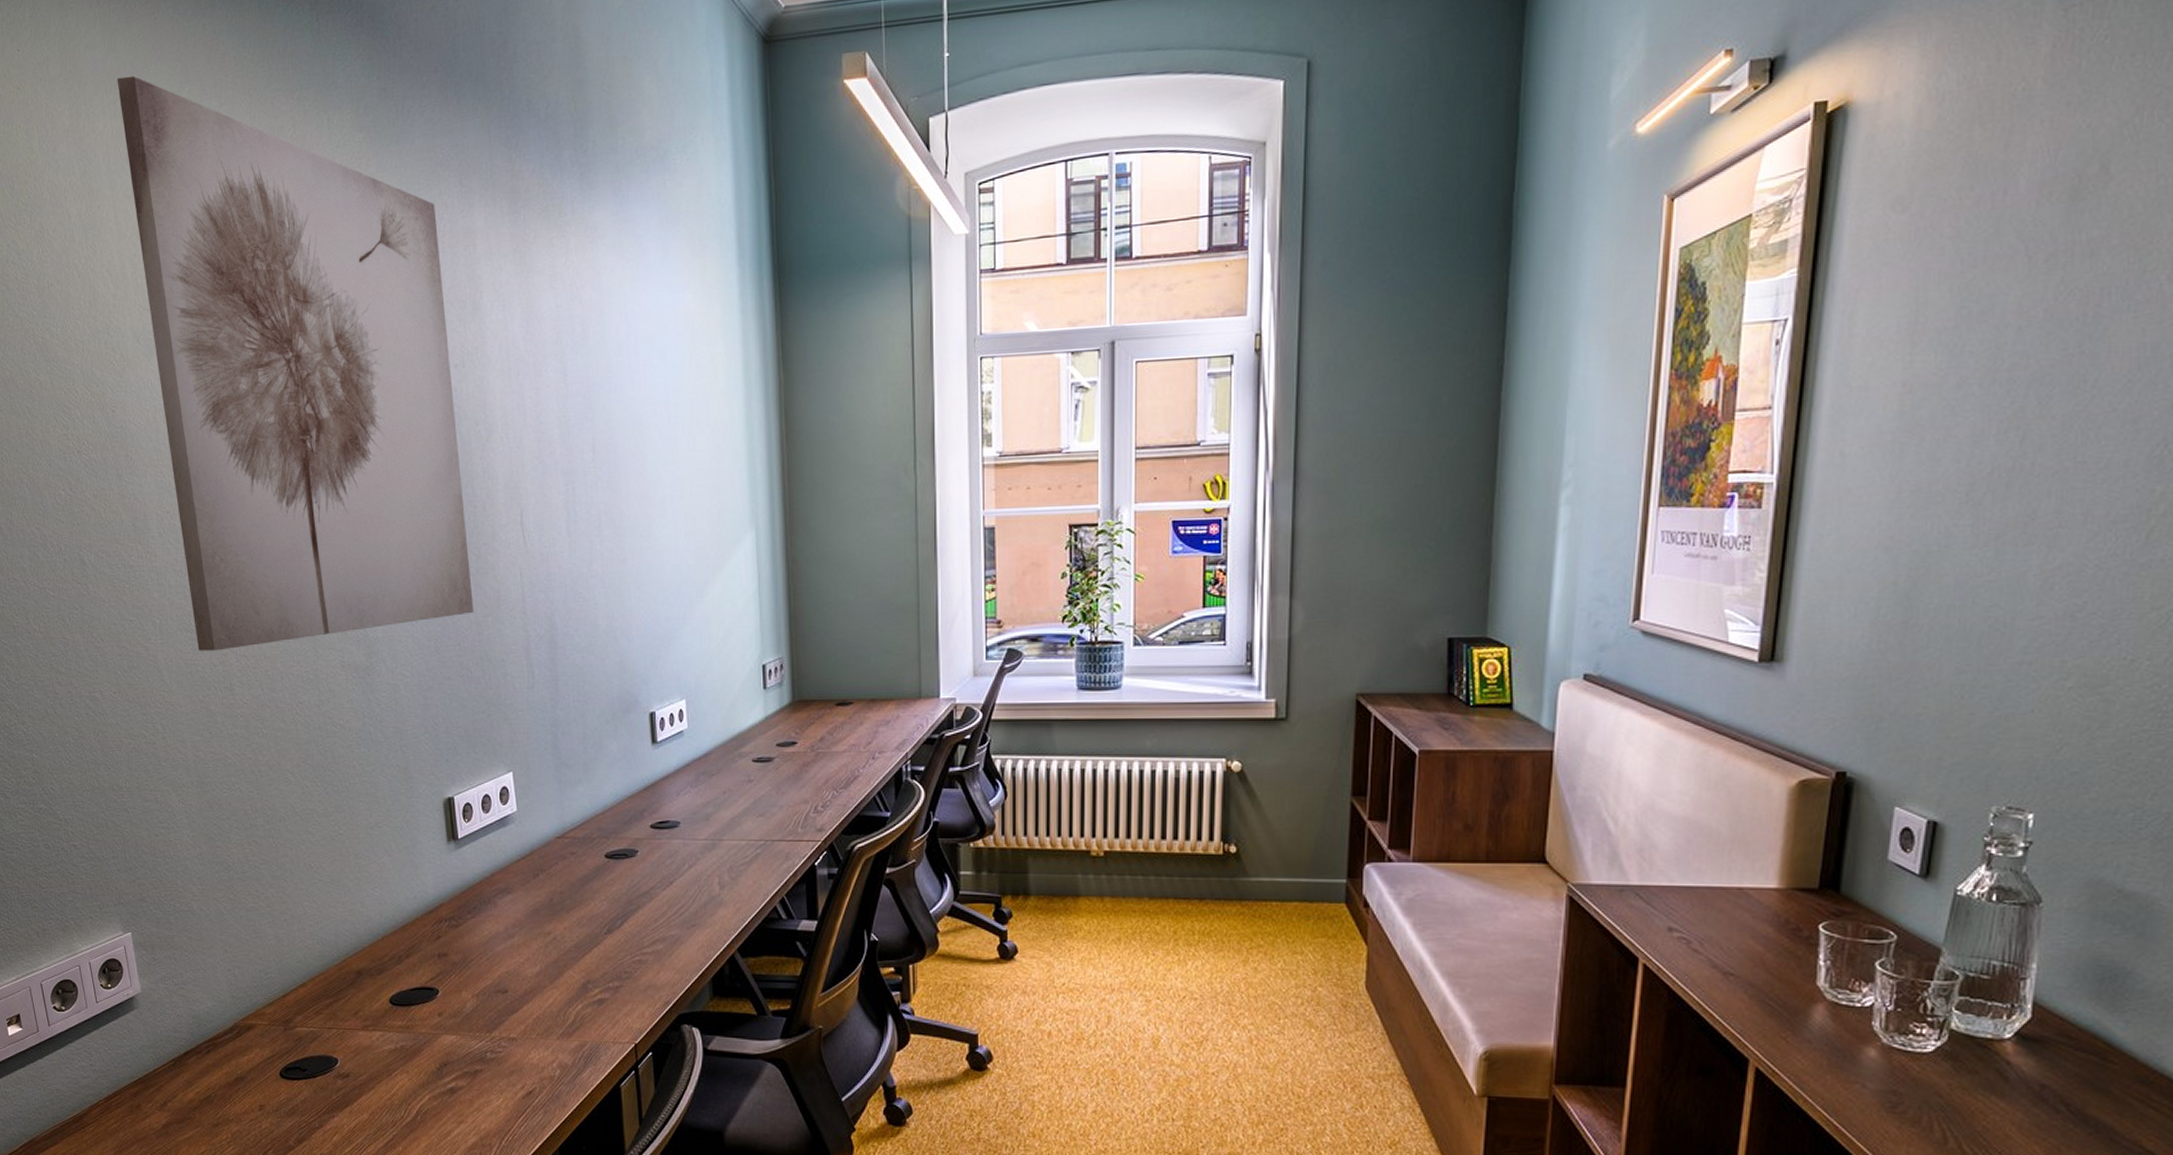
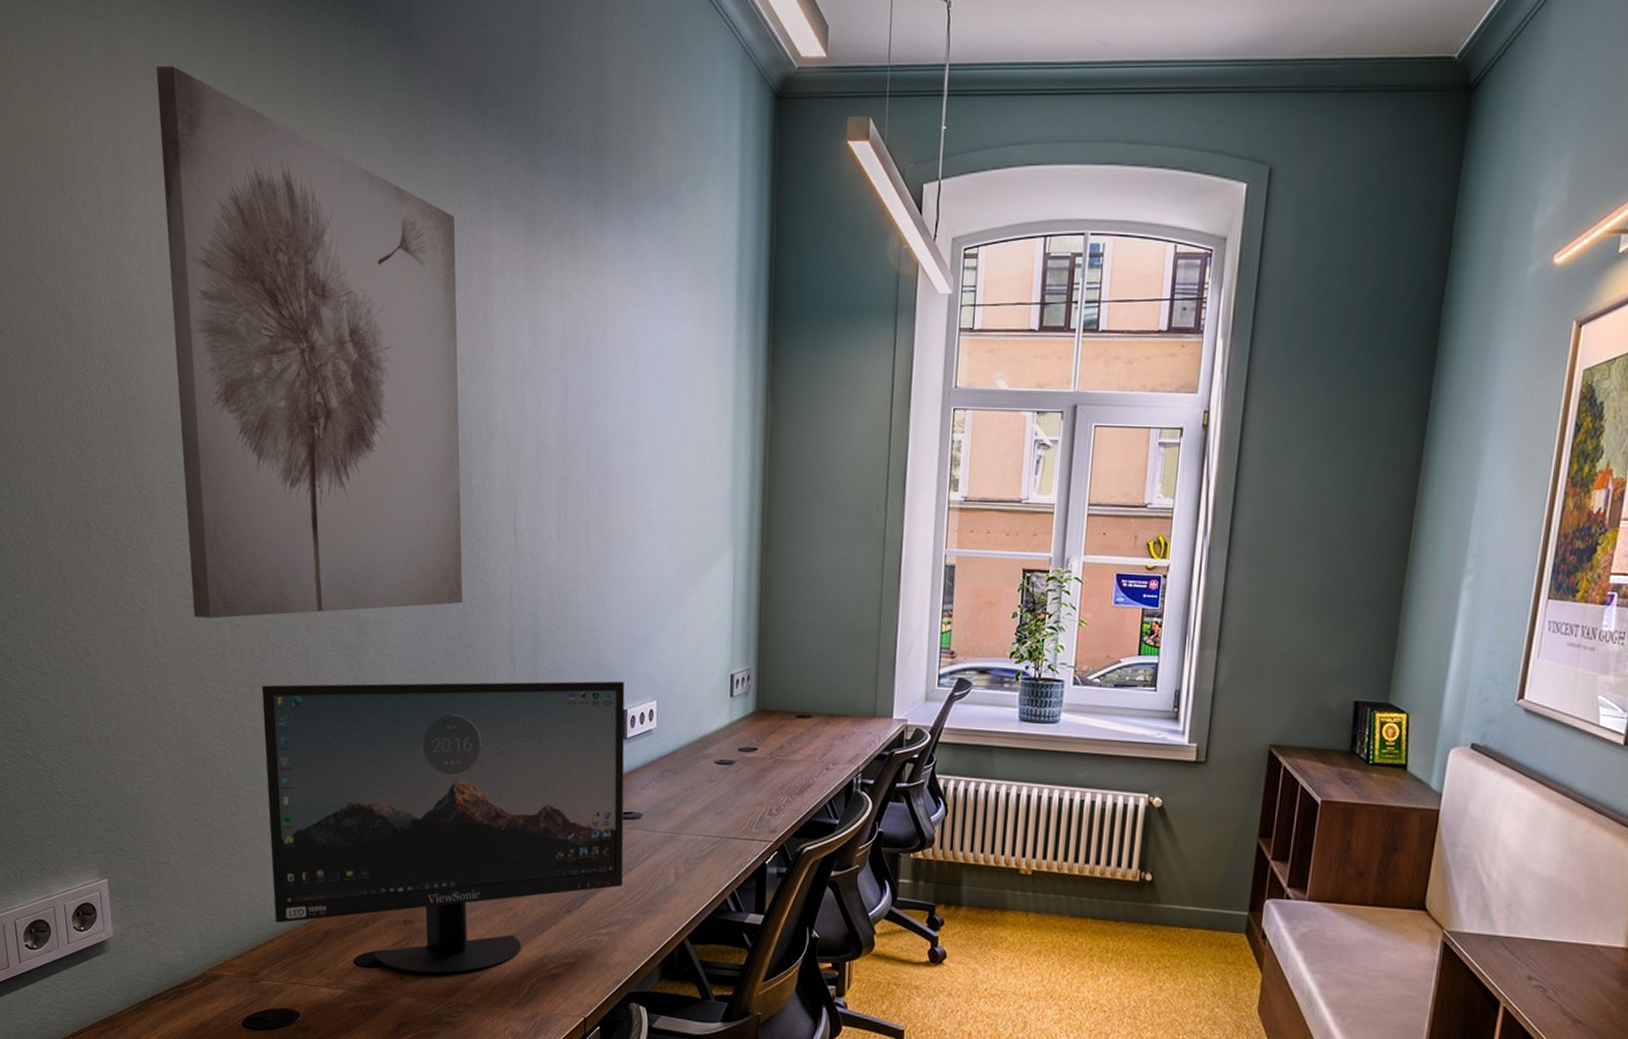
monitor: none [273,681,665,1010] -> present [261,681,625,975]

